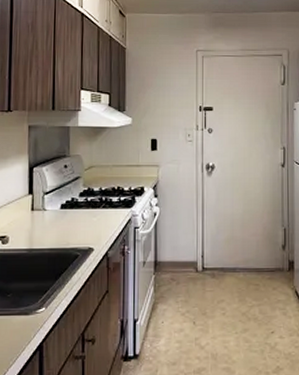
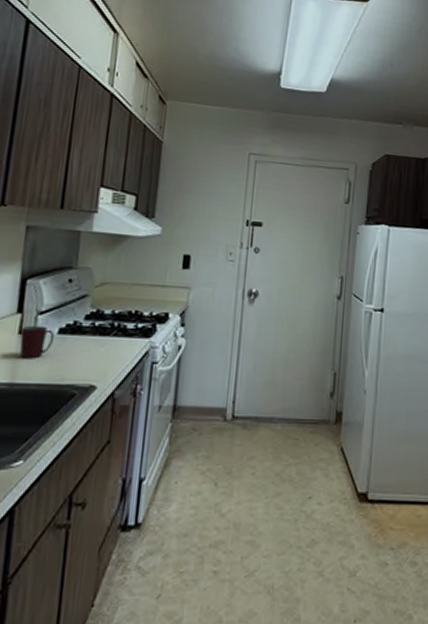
mug: none [33,203,59,230] -> present [19,325,55,359]

